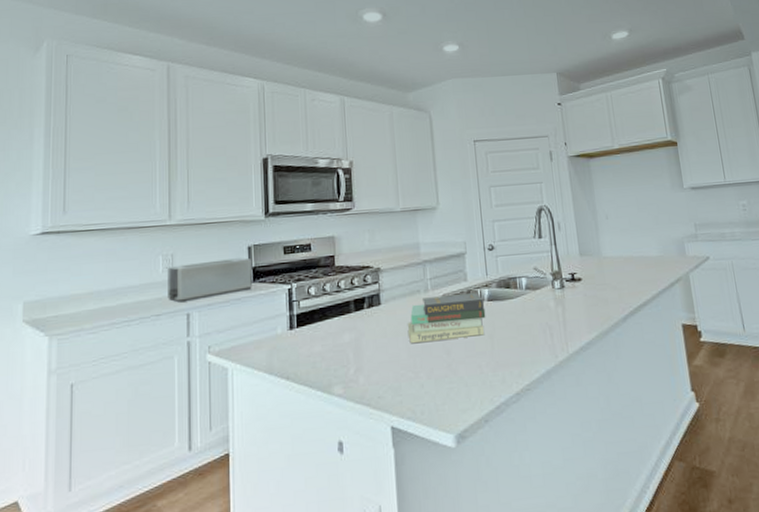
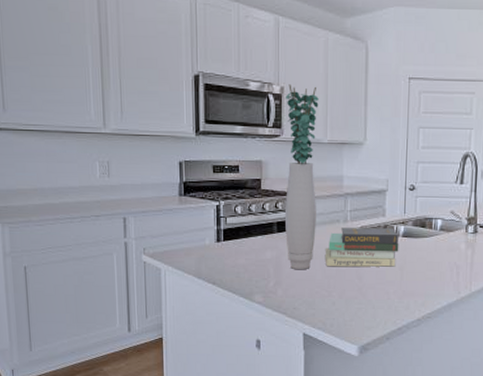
toaster: present [167,257,252,303] -> none [104,171,183,207]
vase: none [355,157,396,352] -> present [284,84,319,270]

